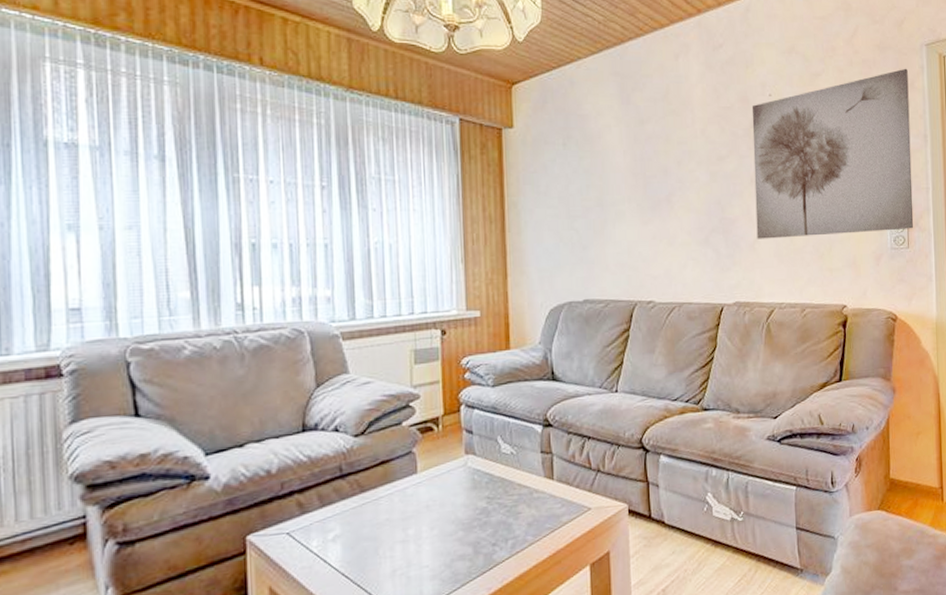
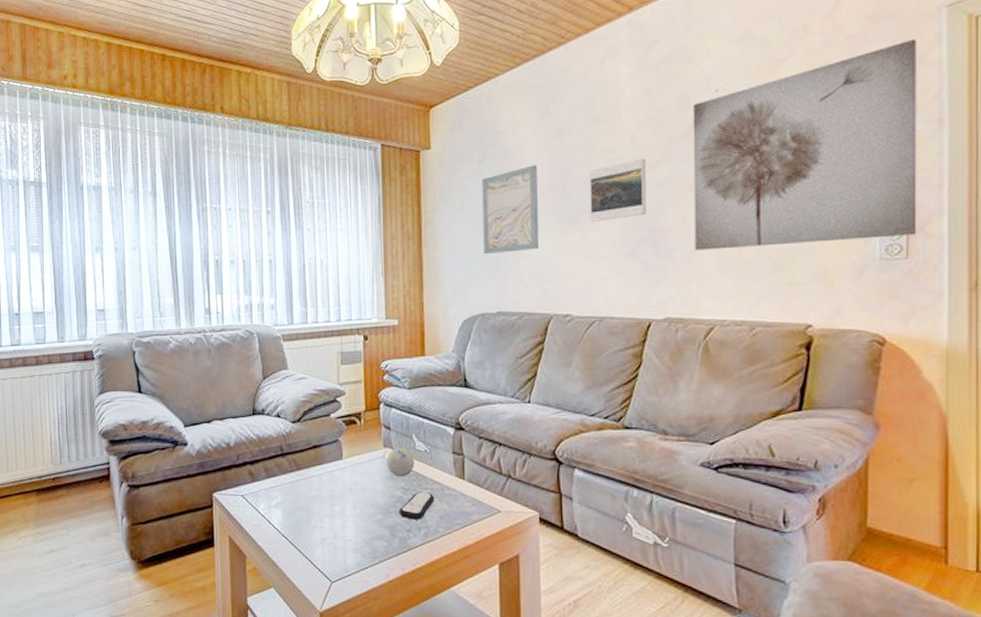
decorative ball: none [468,452,500,486] -> present [386,448,415,477]
remote control: none [483,498,523,532] -> present [399,491,435,520]
wall art: none [566,152,623,241] -> present [482,165,539,255]
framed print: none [667,151,717,210] -> present [589,158,647,222]

